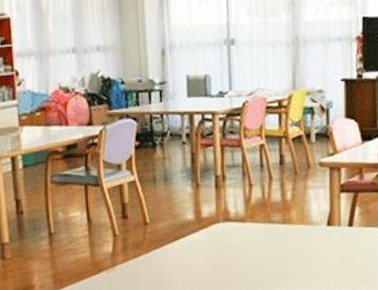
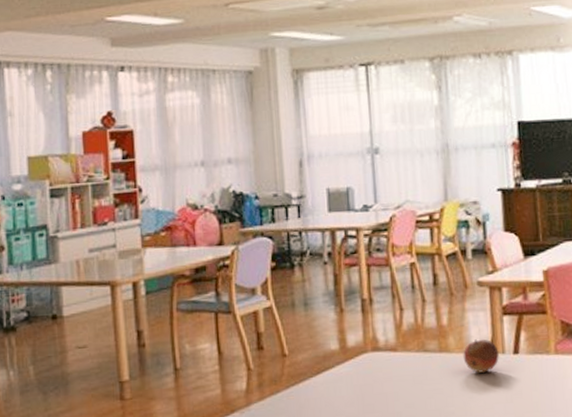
fruit: none [304,213,335,242] -> present [463,339,499,373]

